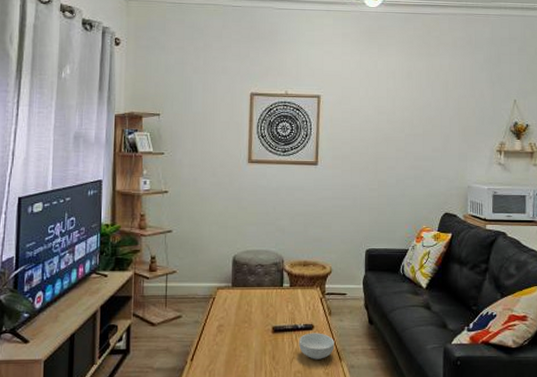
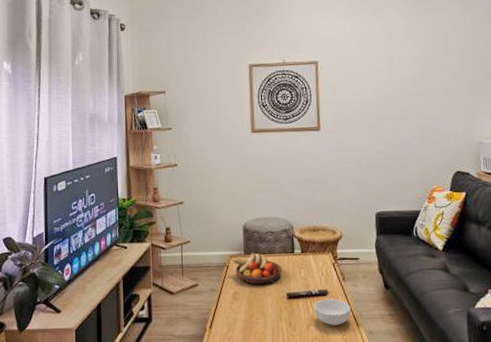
fruit bowl: none [218,285,270,318] -> present [231,252,282,285]

